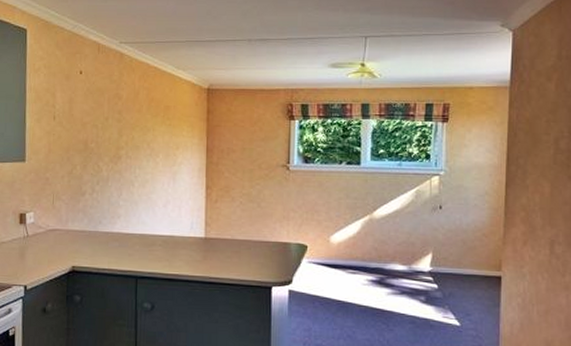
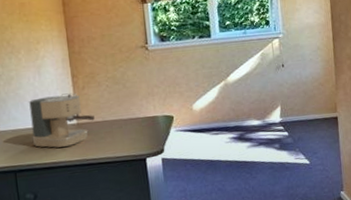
coffee maker: none [158,204,223,260] -> present [29,93,95,148]

